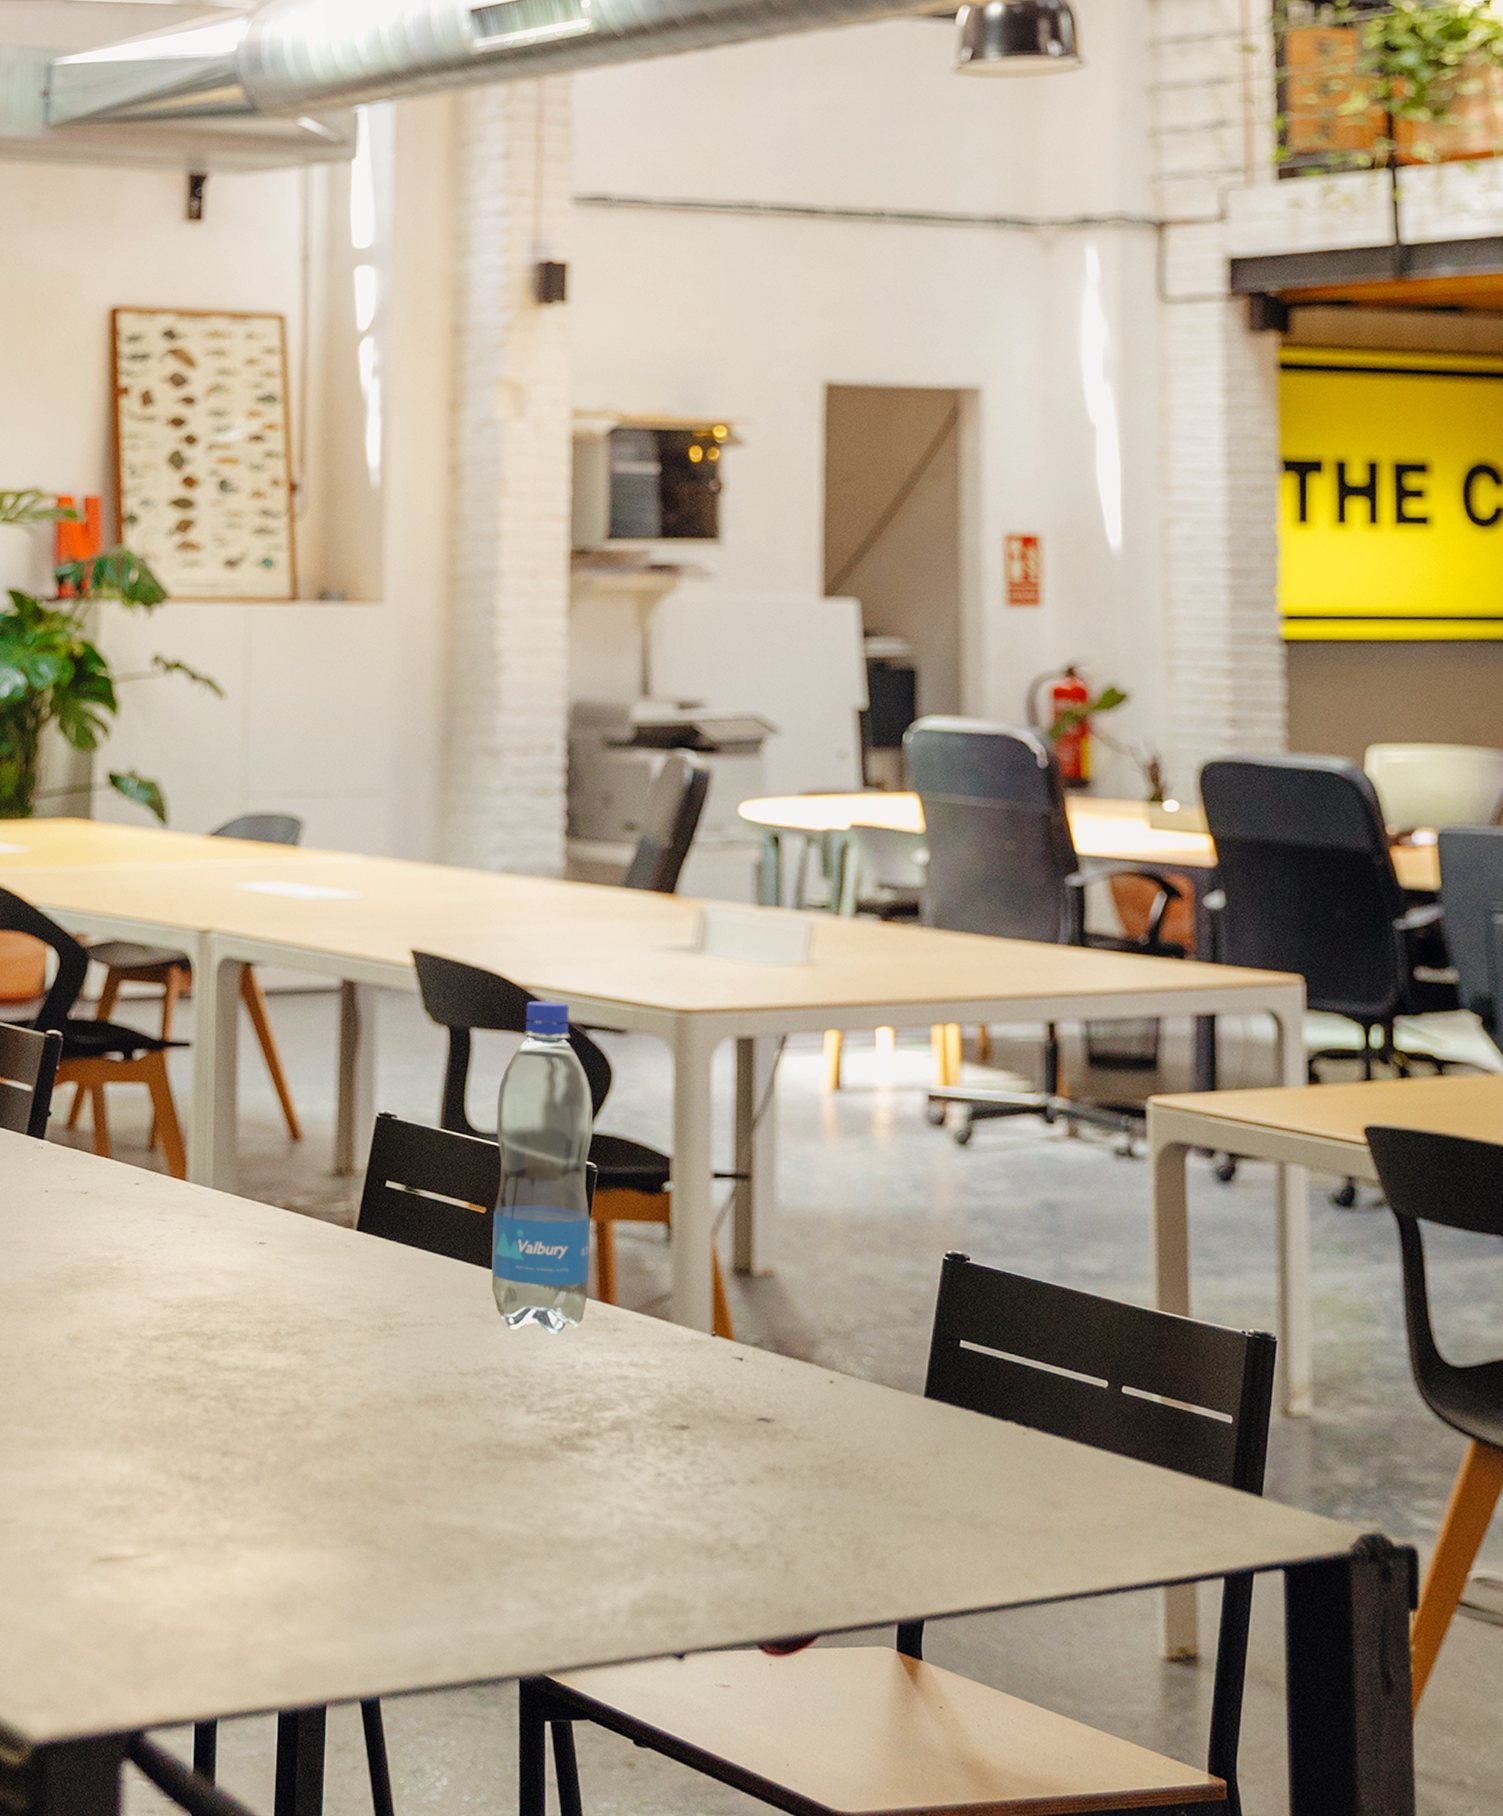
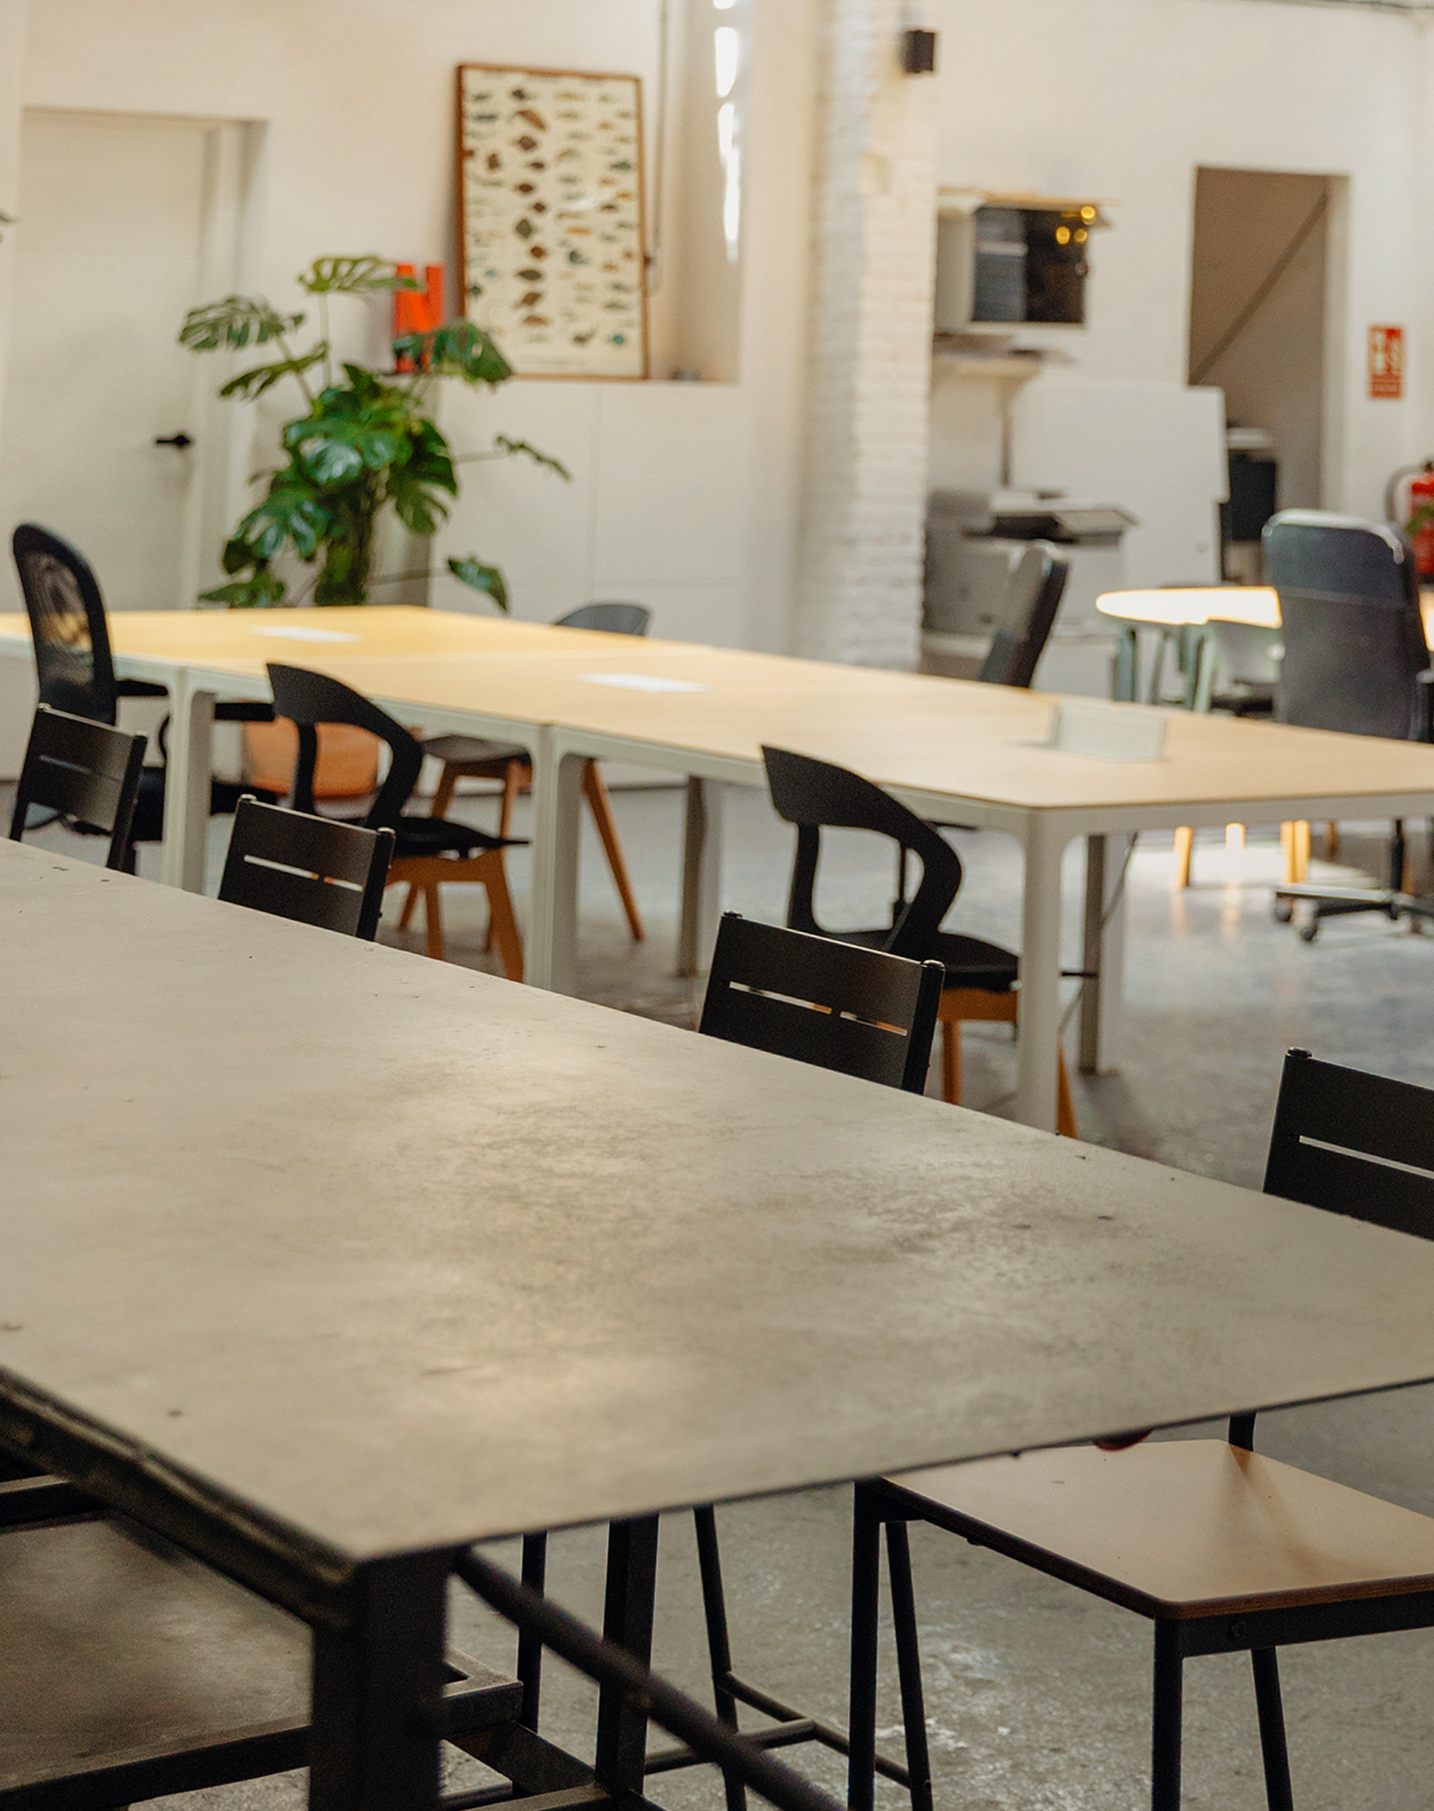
bottle: present [491,1001,593,1334] -> none [835,797,942,1135]

